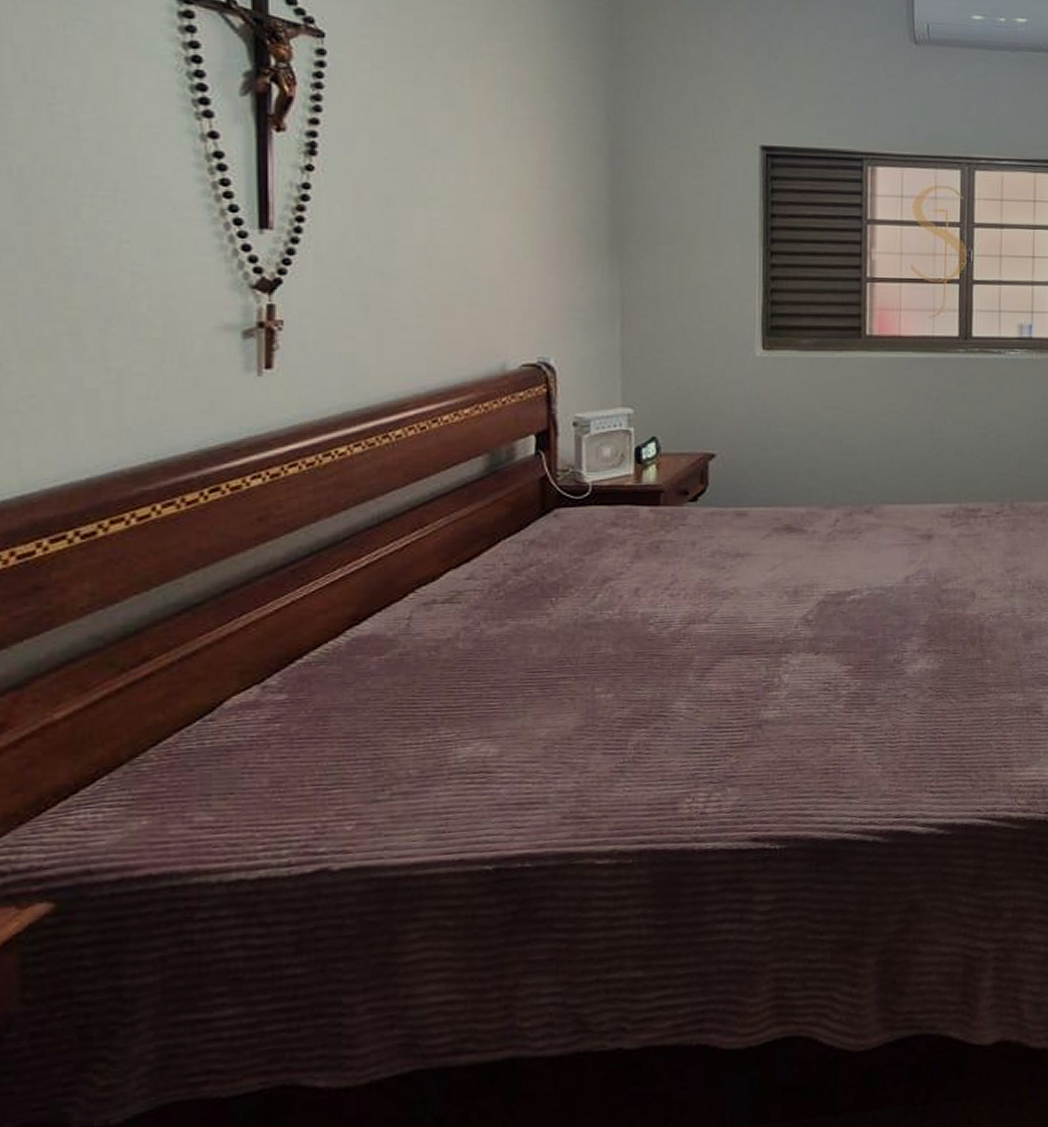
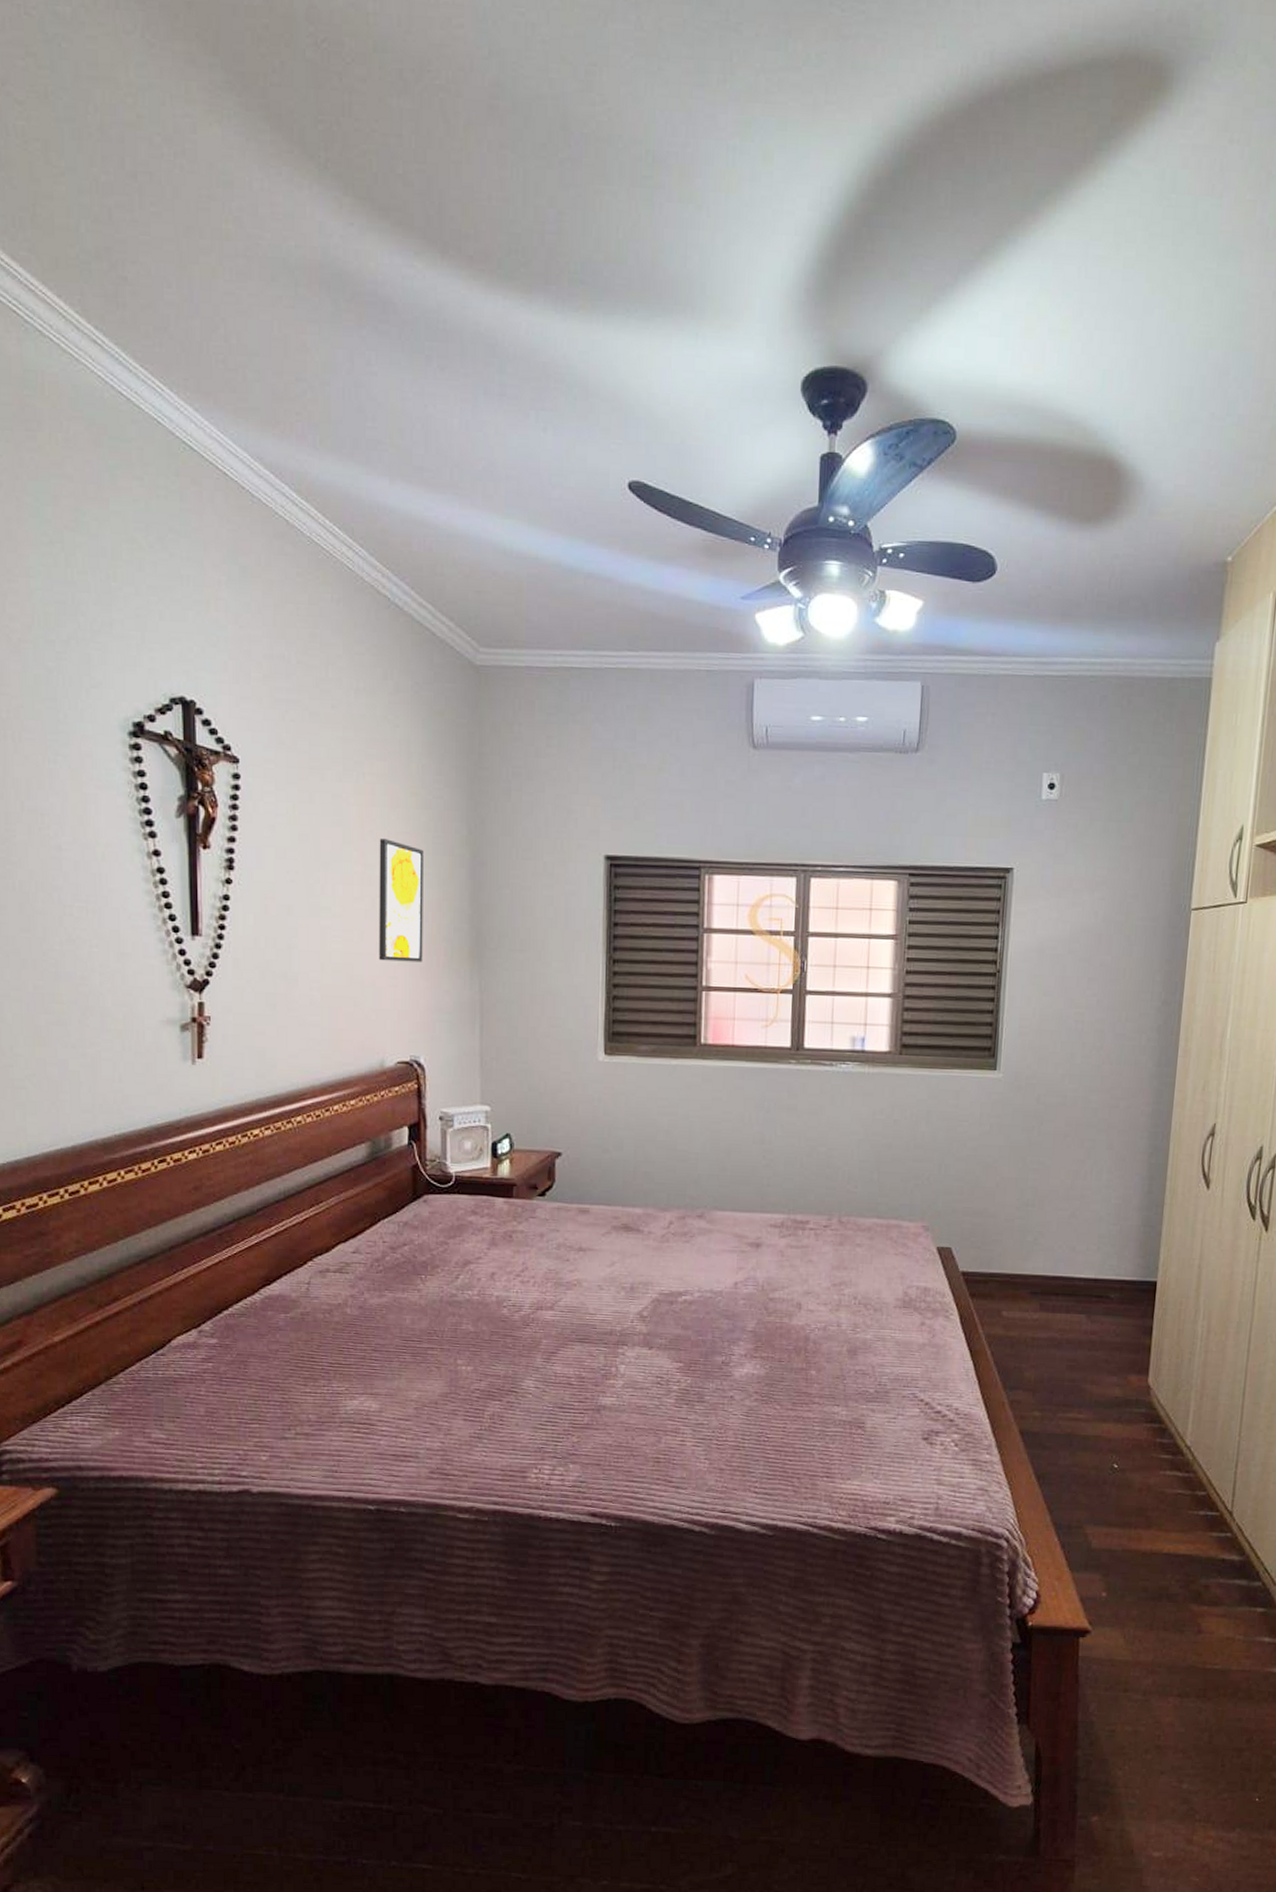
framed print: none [499,123,554,257] -> present [378,838,424,963]

